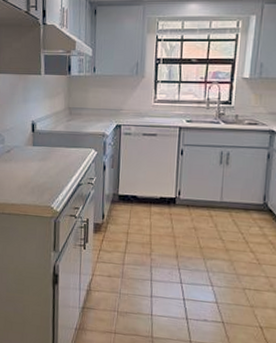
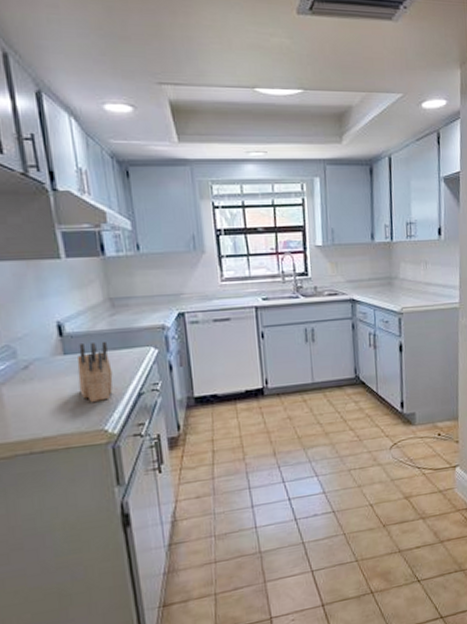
knife block: none [39,138,63,185] -> present [76,342,113,402]

